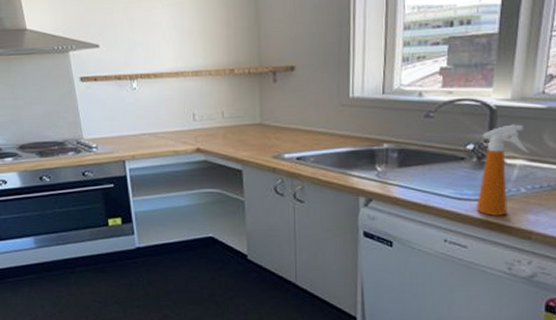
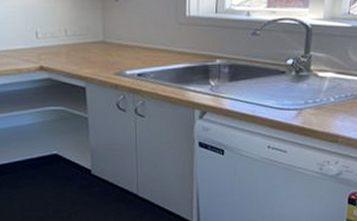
spray bottle: present [476,124,530,216] -> none [294,41,338,123]

